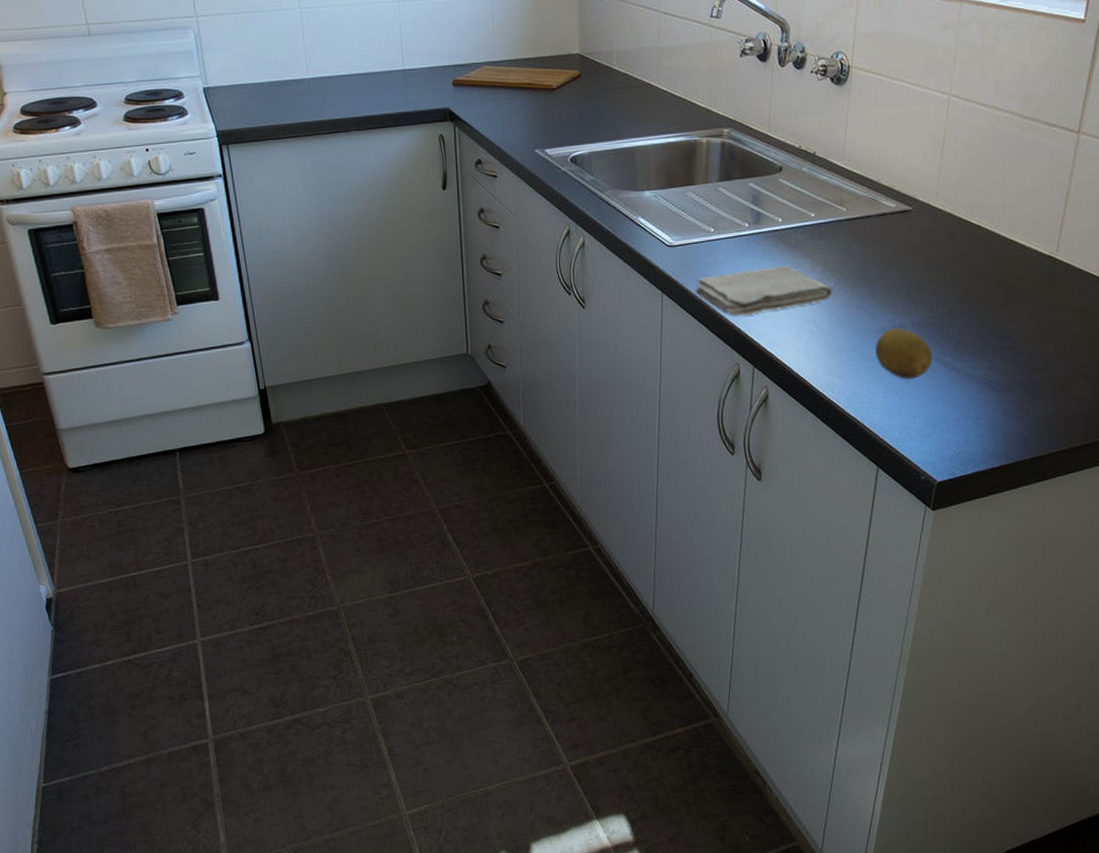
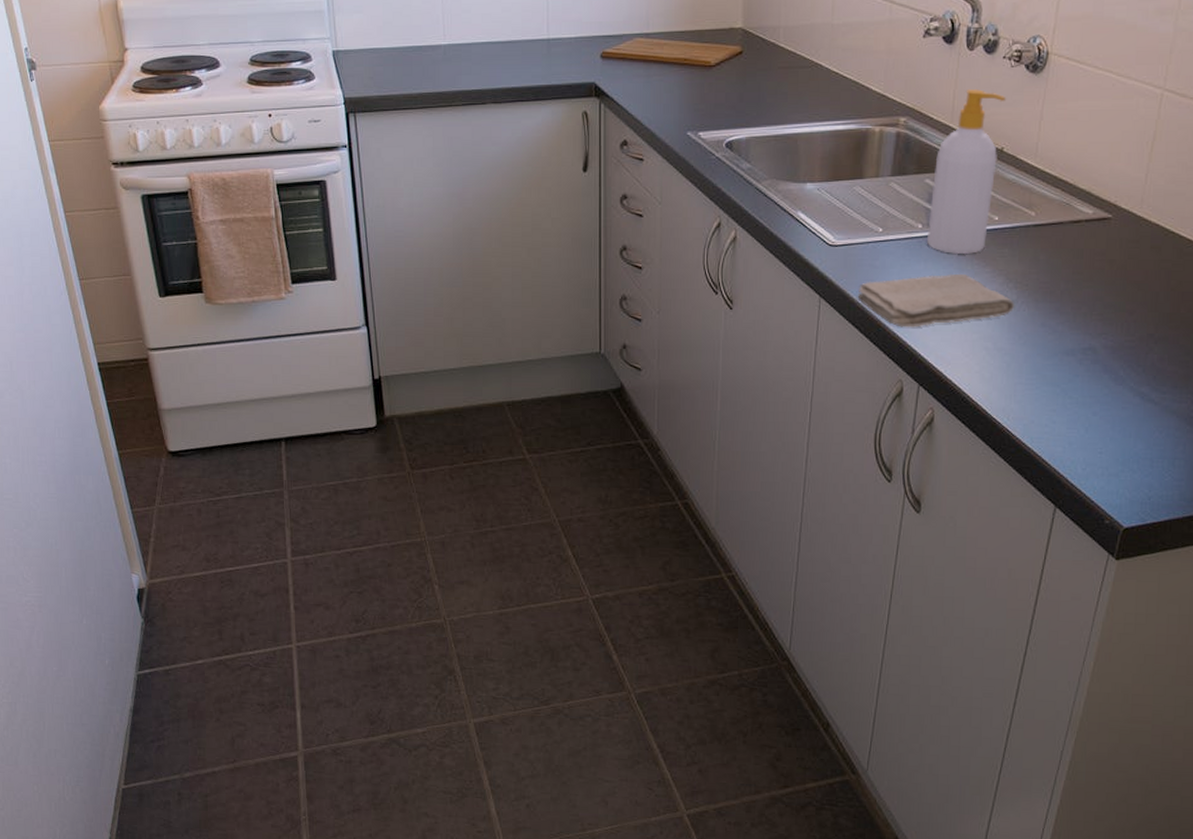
soap bottle: none [753,101,815,248] -> present [927,89,1006,254]
fruit: present [875,327,932,379] -> none [1060,350,1125,409]

